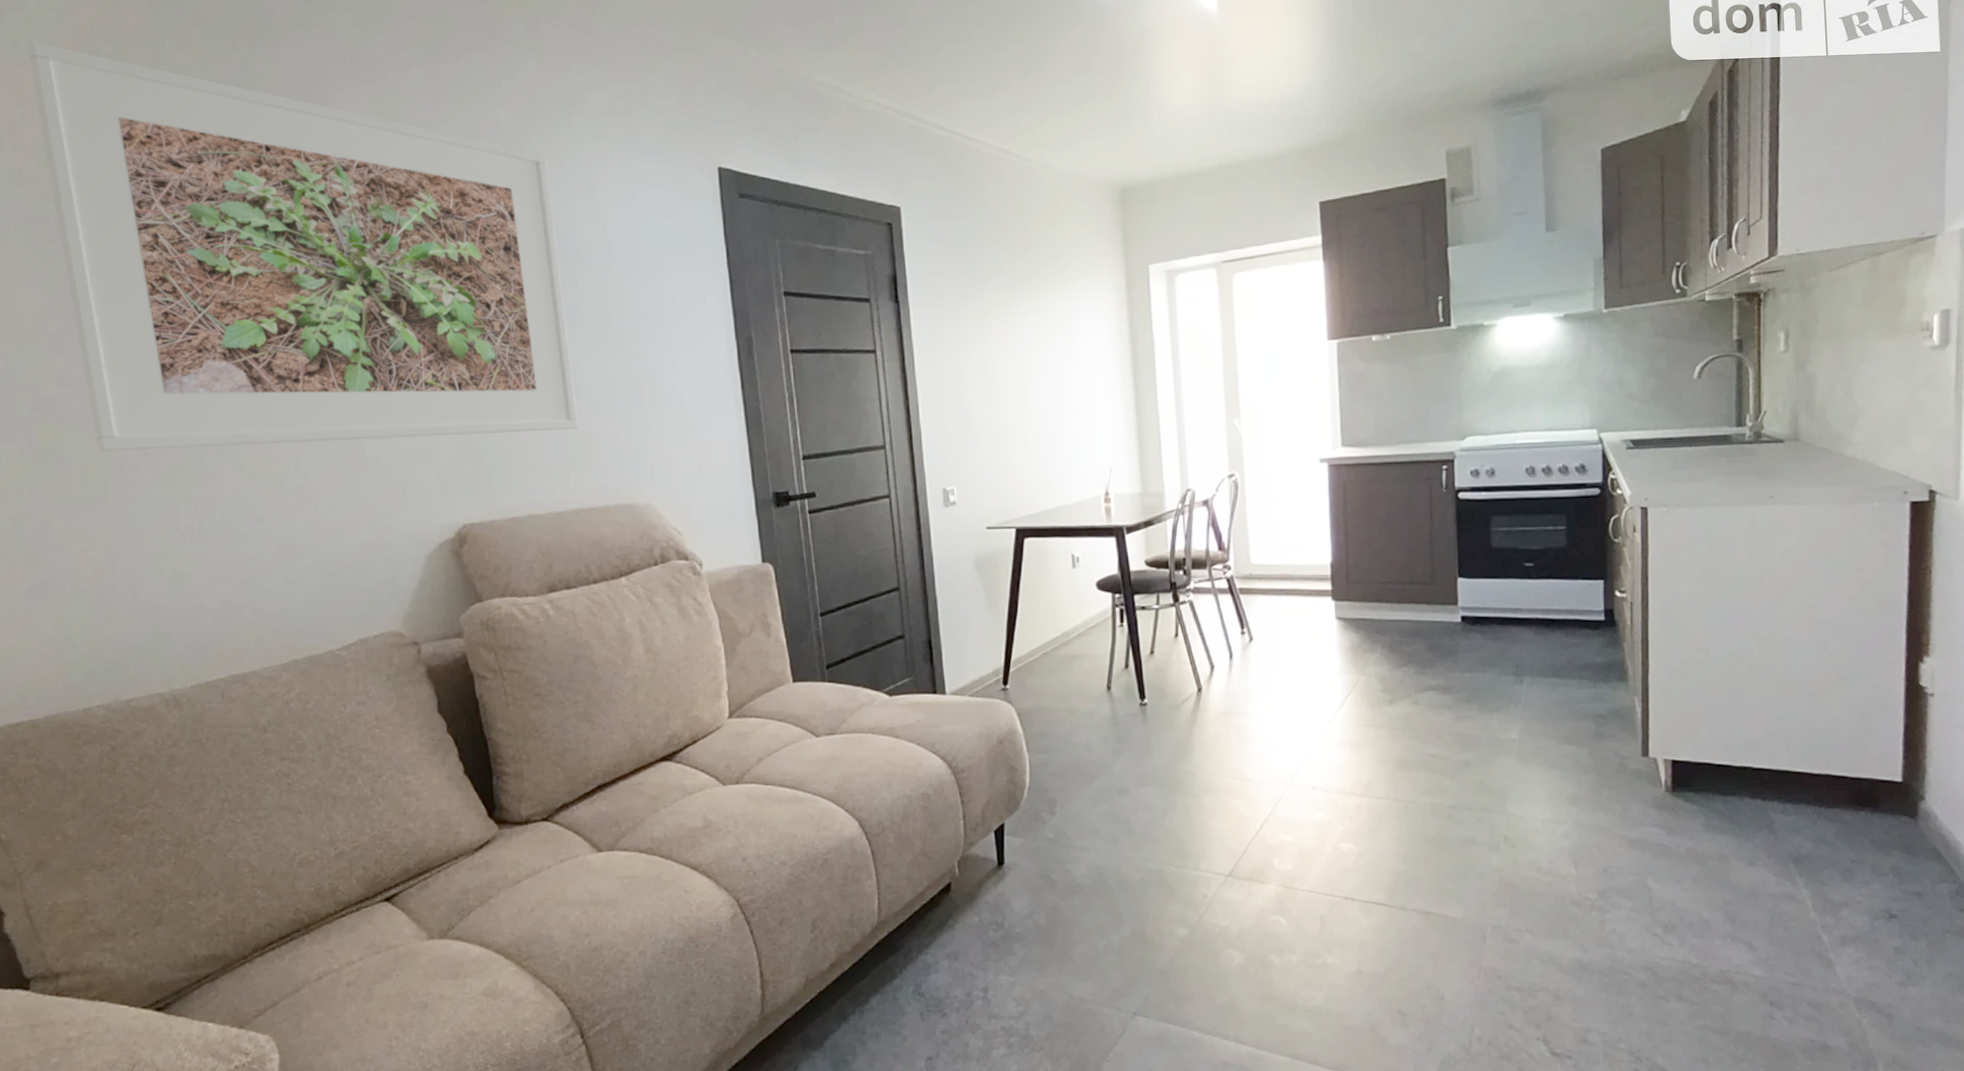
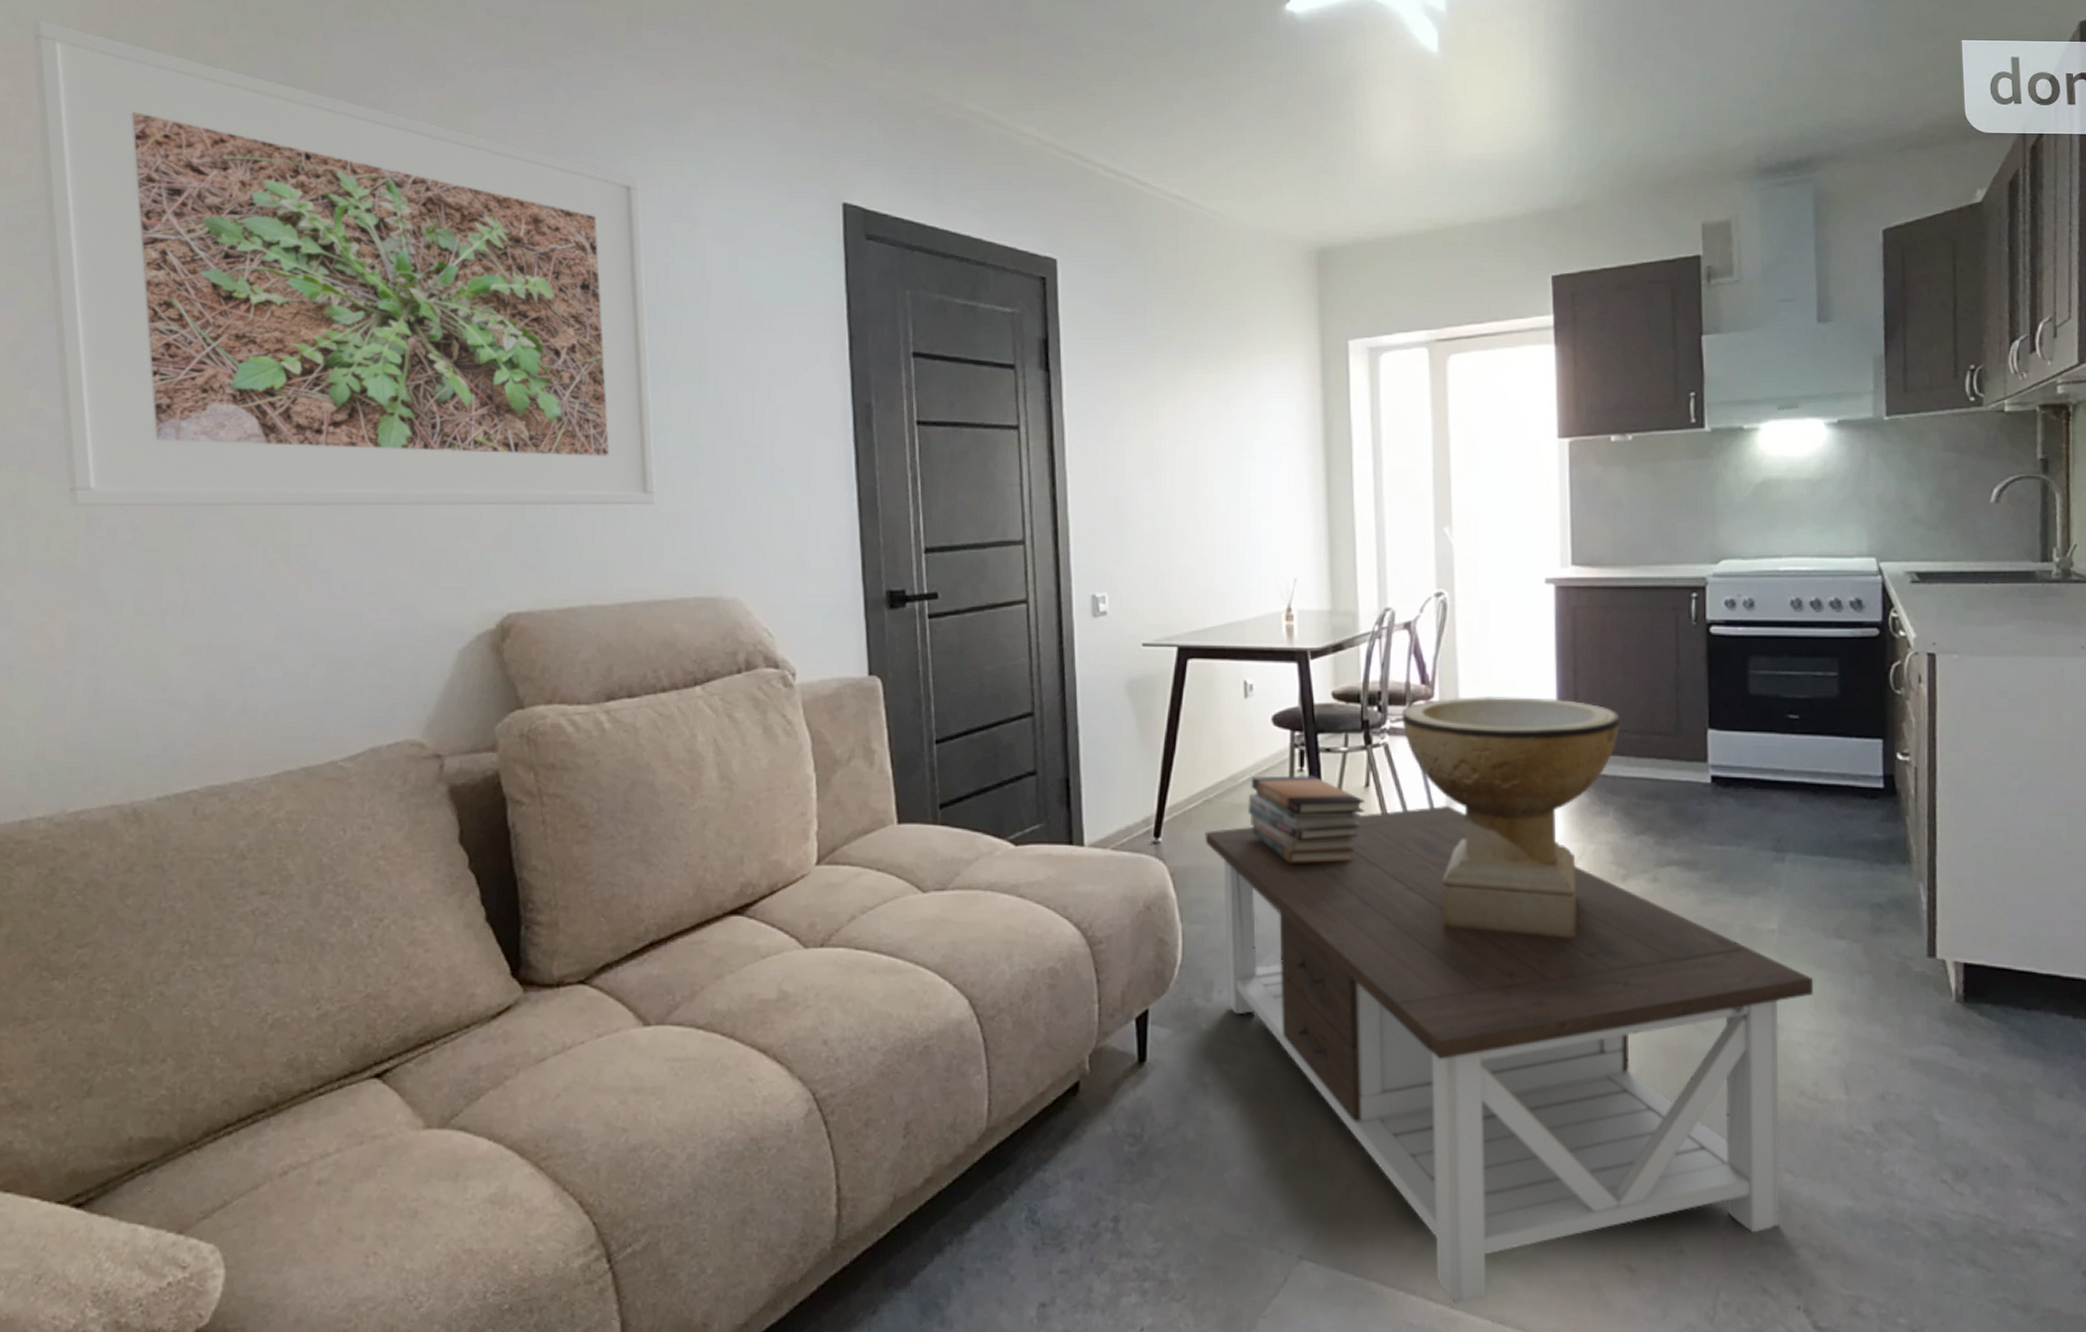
coffee table: none [1044,650,1548,1045] -> present [1205,806,1814,1303]
book stack: none [1079,628,1175,701] -> present [1248,774,1365,863]
decorative bowl: none [1203,557,1385,753] -> present [1402,695,1621,938]

